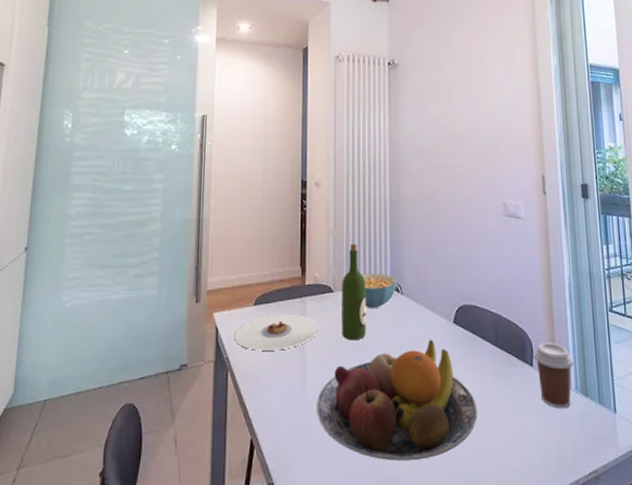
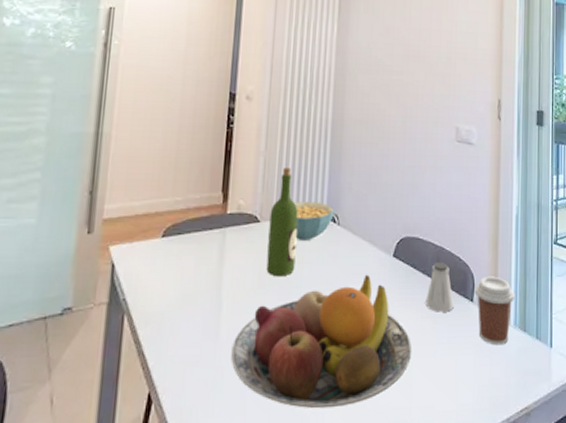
plate: present [234,314,319,351] -> none [134,247,240,290]
saltshaker: none [487,329,514,376] -> present [425,263,454,312]

